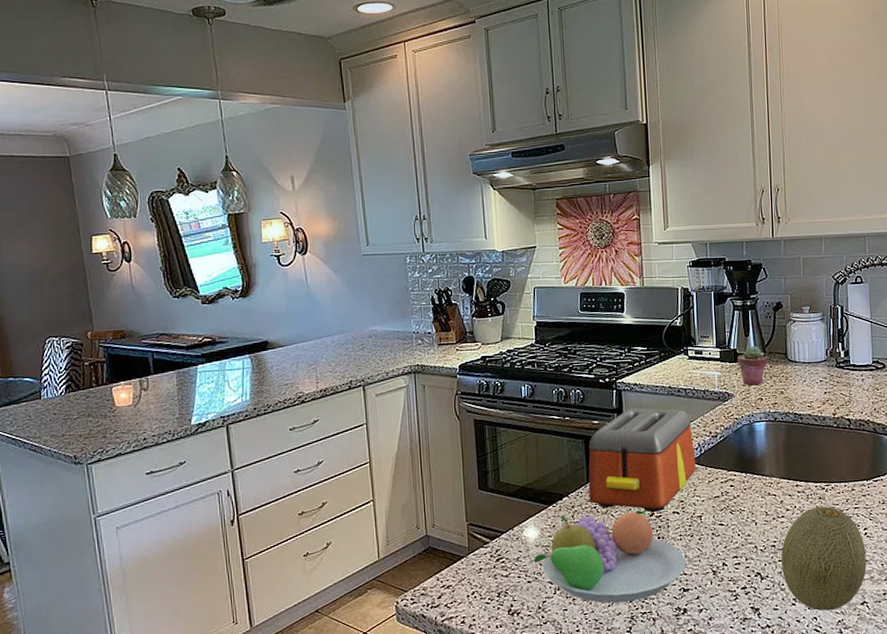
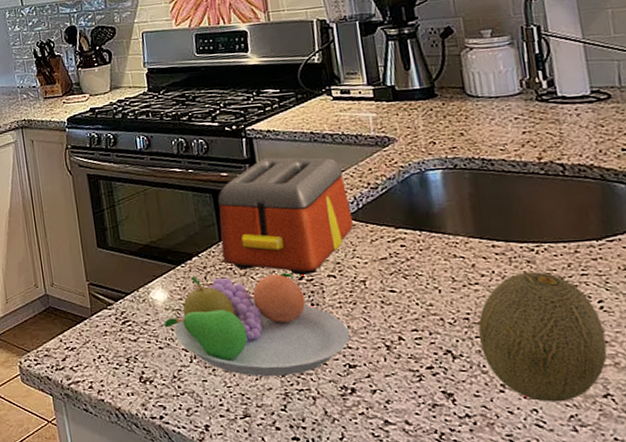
potted succulent: present [737,345,768,386] -> none [397,80,439,128]

